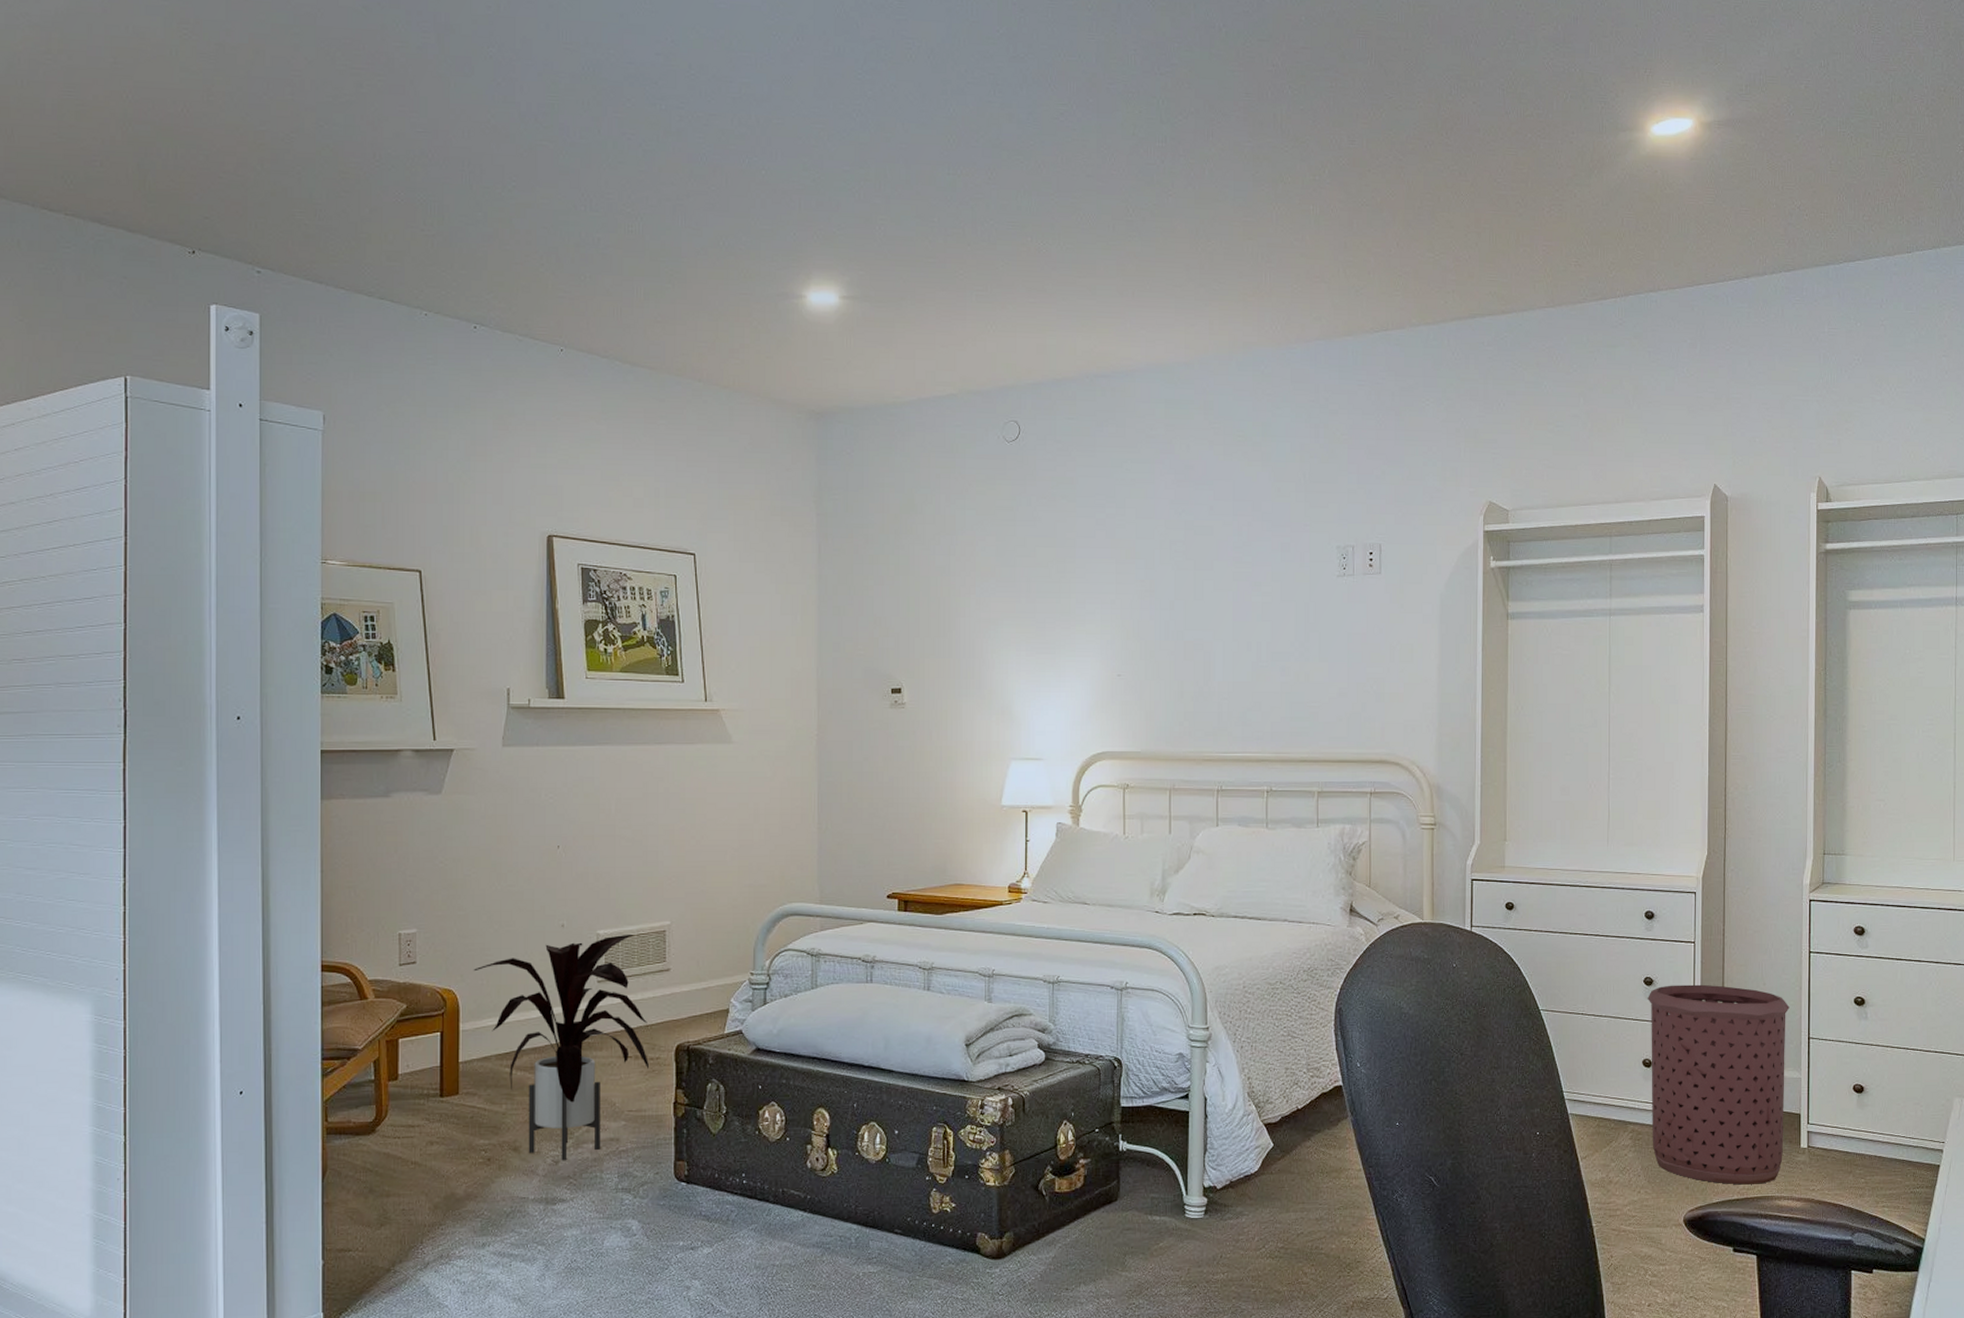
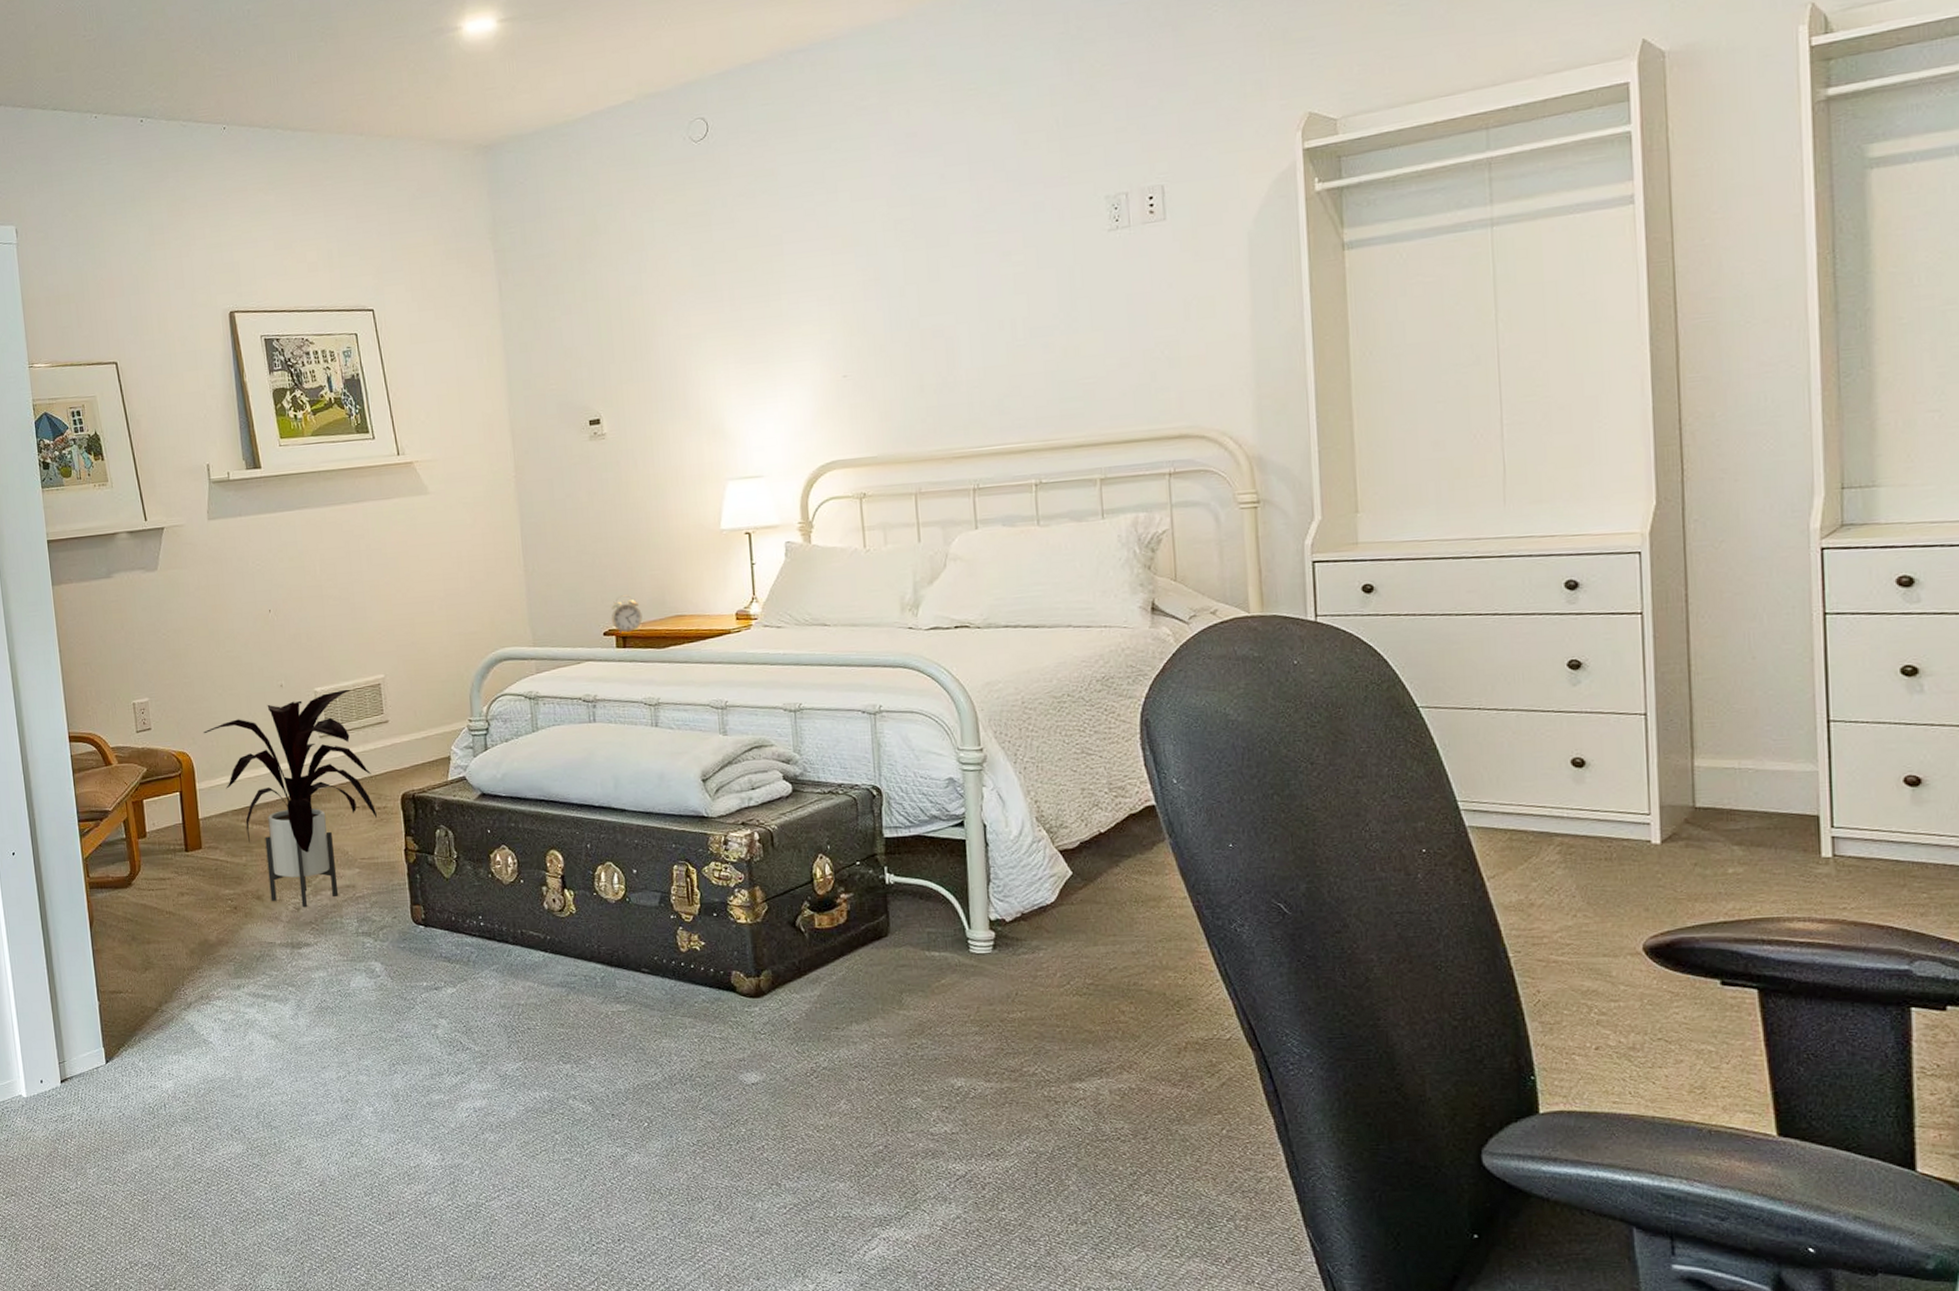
alarm clock: none [896,860,924,898] -> present [611,595,643,634]
laundry basket: present [1648,984,1790,1185] -> none [1574,663,1795,905]

